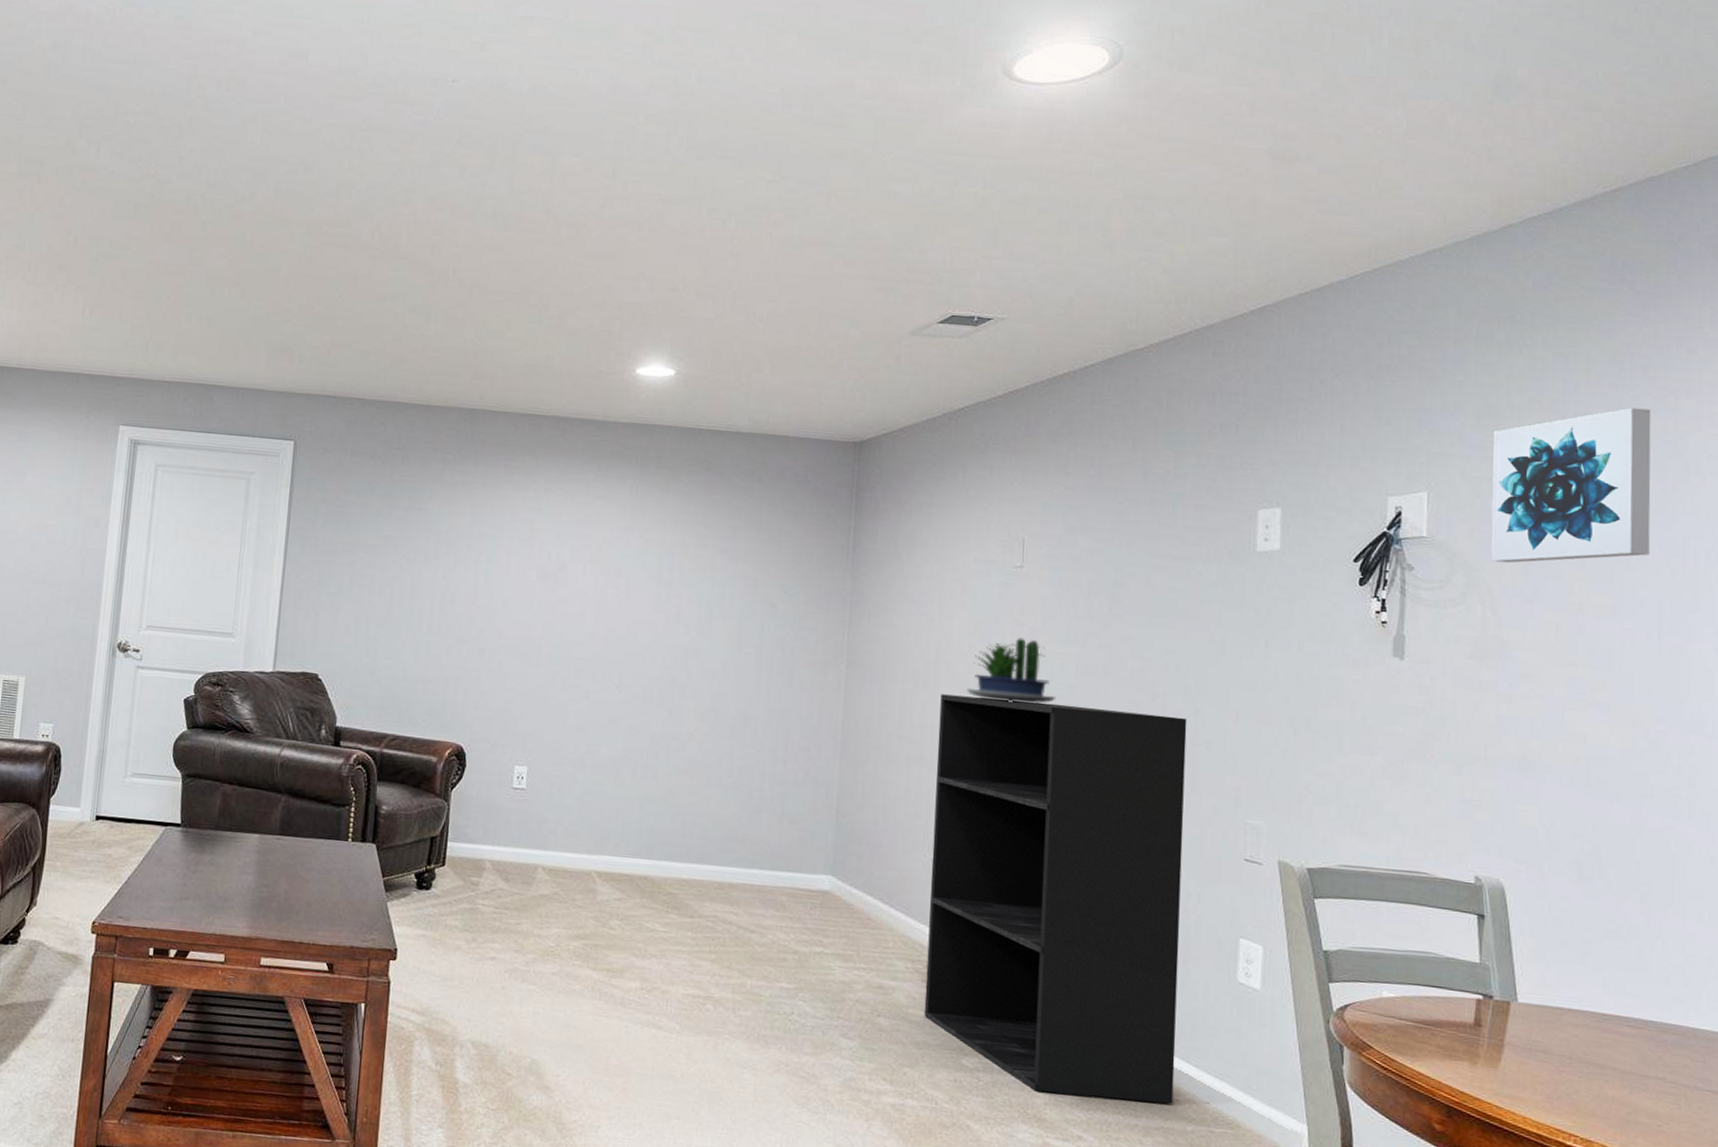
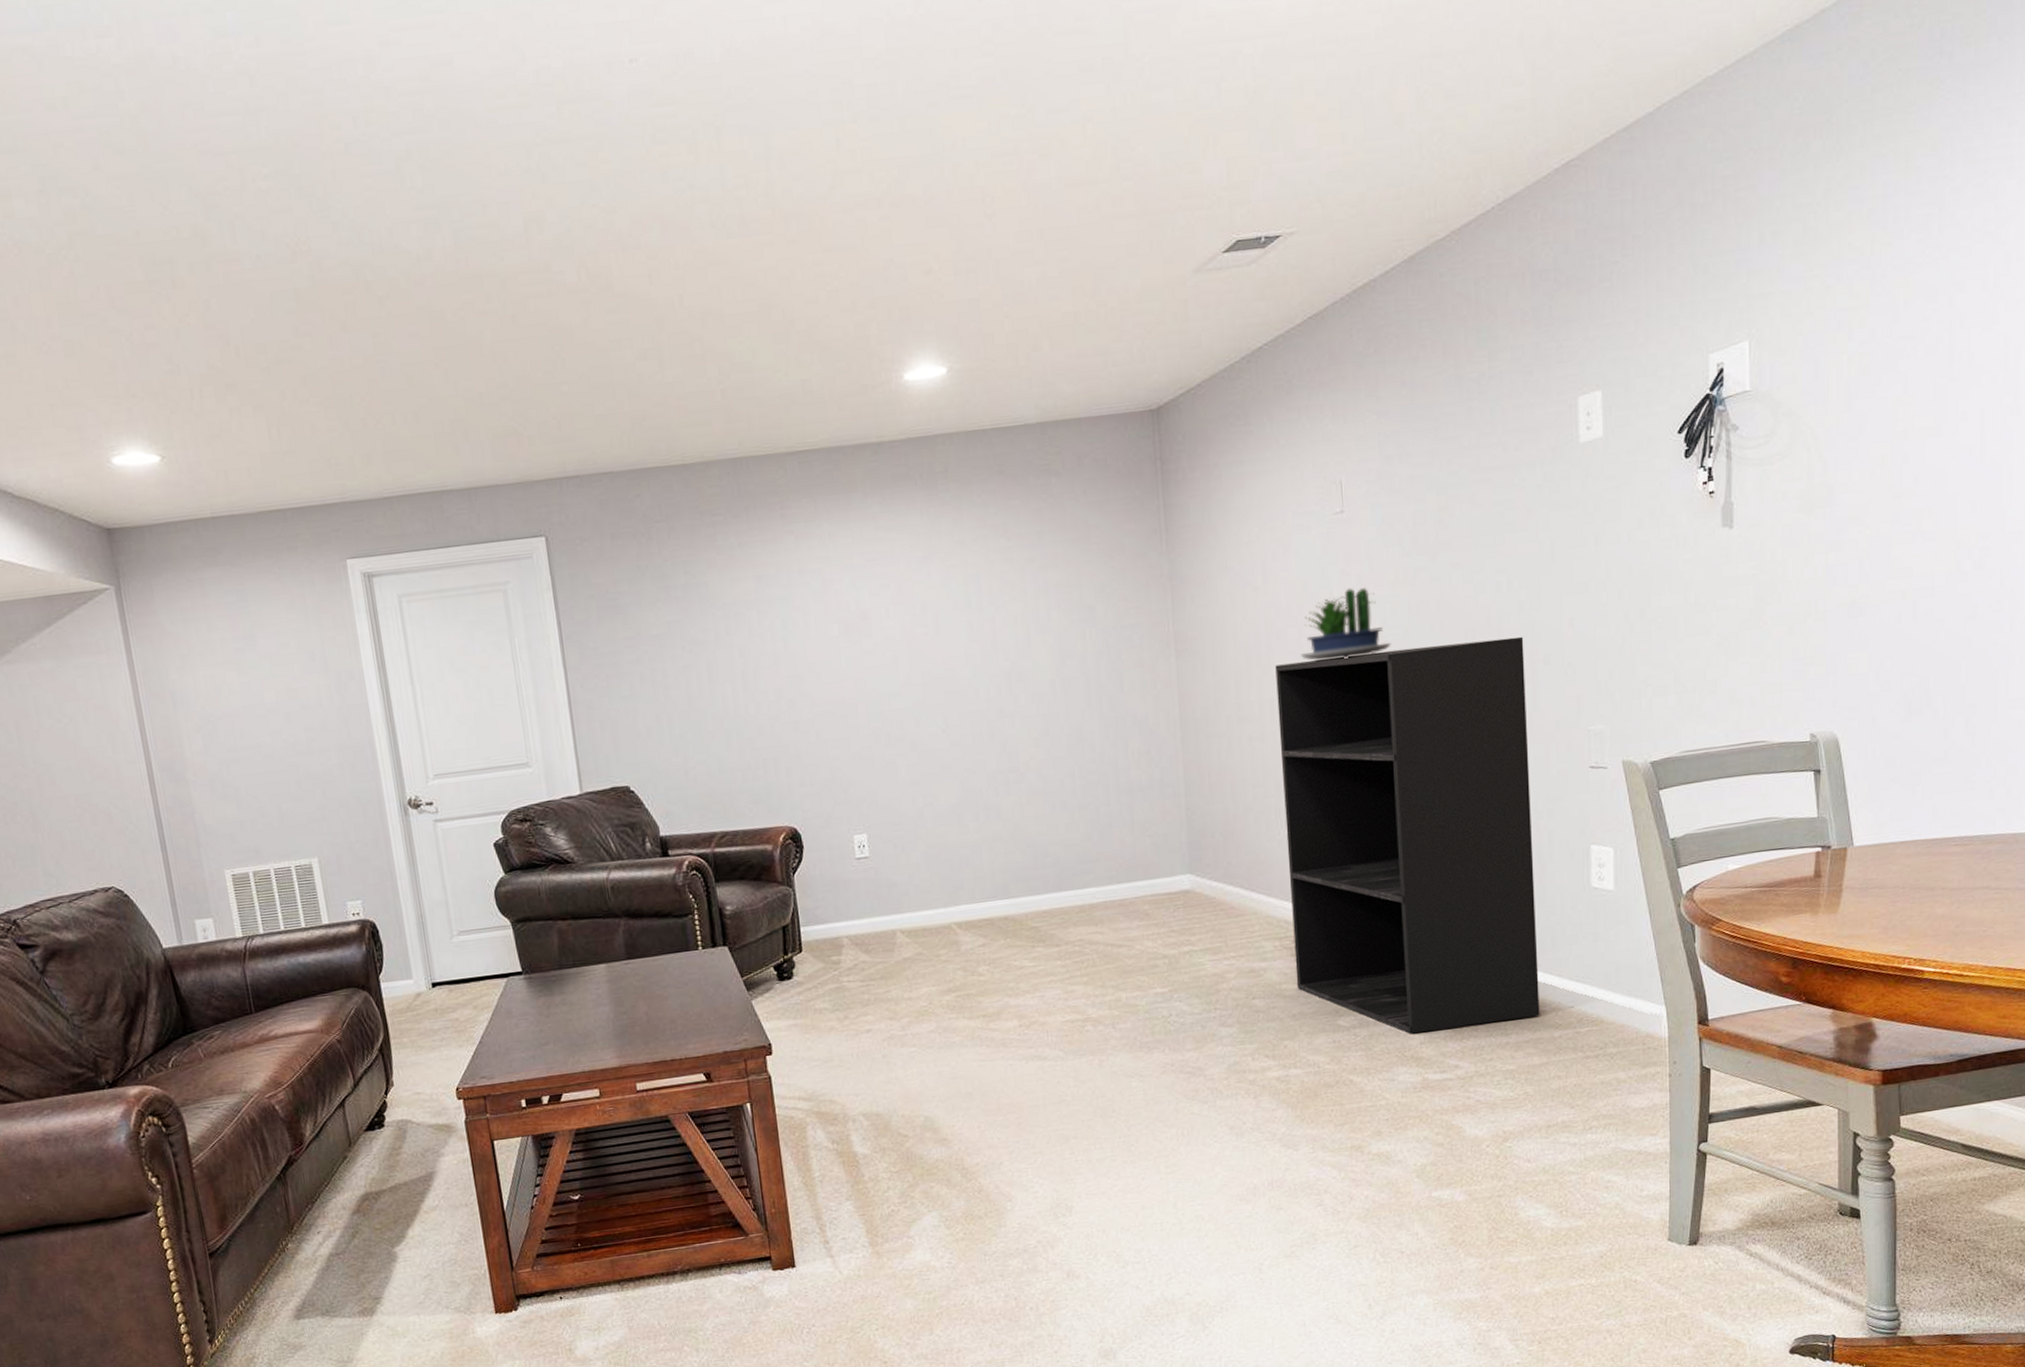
wall art: present [1491,407,1651,563] -> none [1813,199,1972,403]

